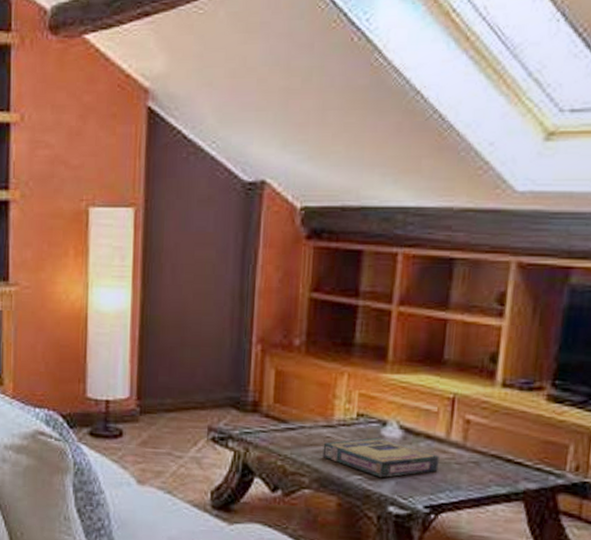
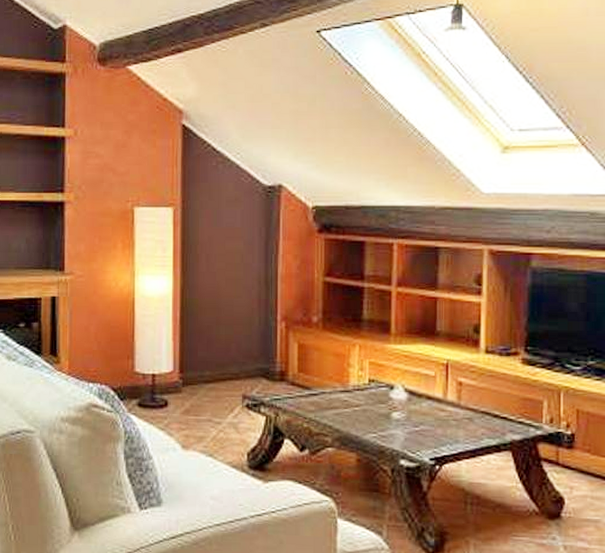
video game box: present [322,437,439,477] -> none [342,400,439,434]

